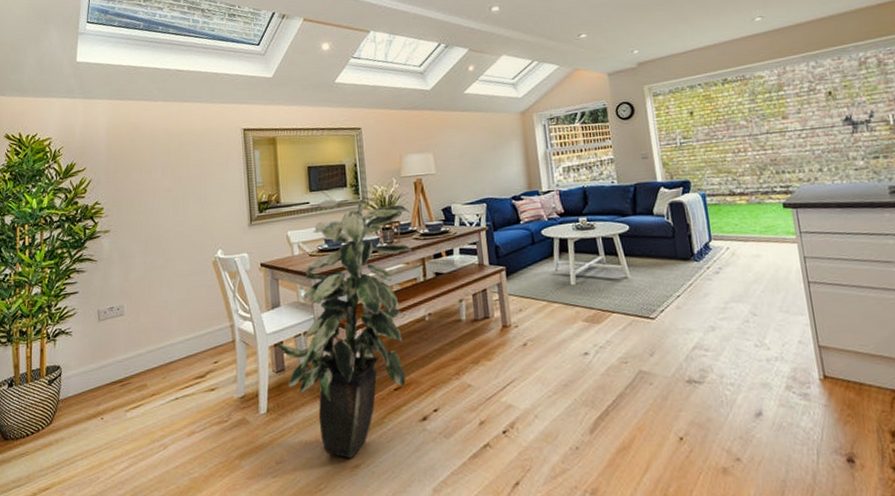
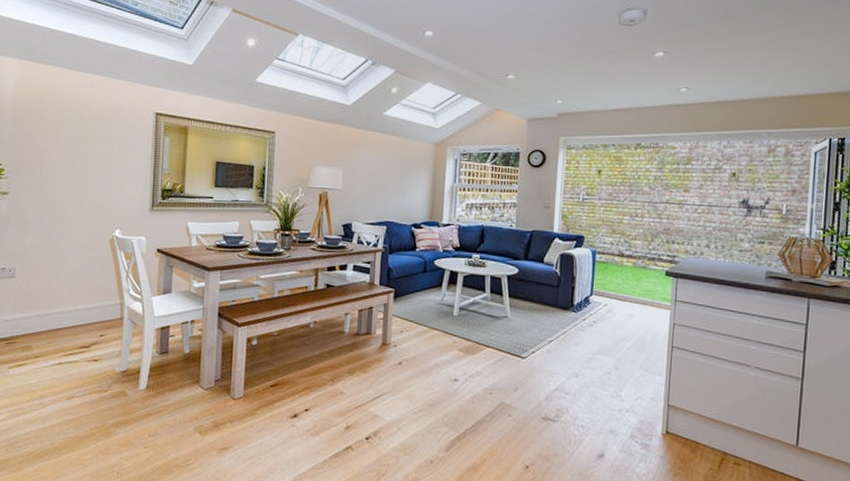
indoor plant: present [277,199,413,459] -> none [164,197,312,442]

